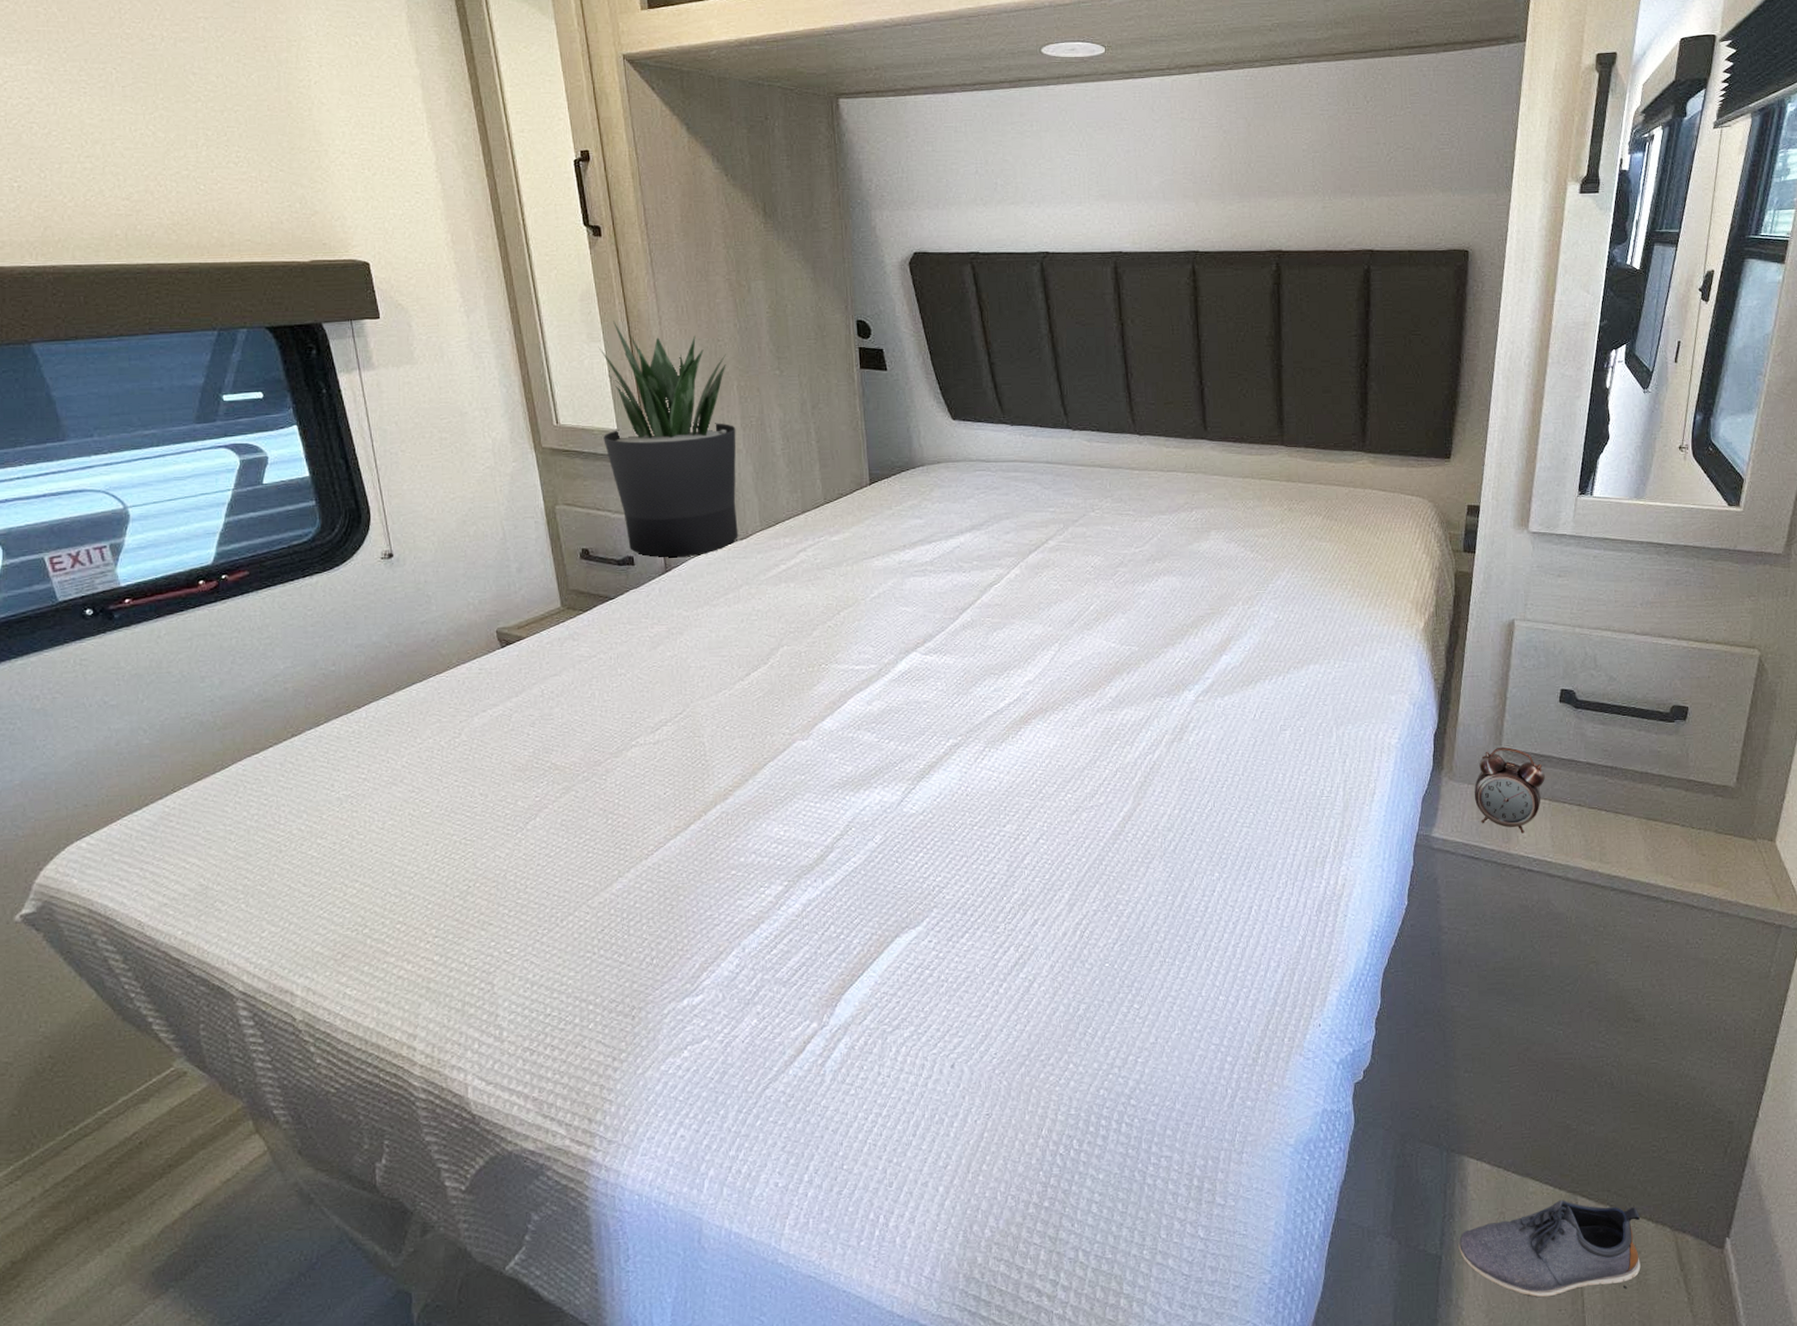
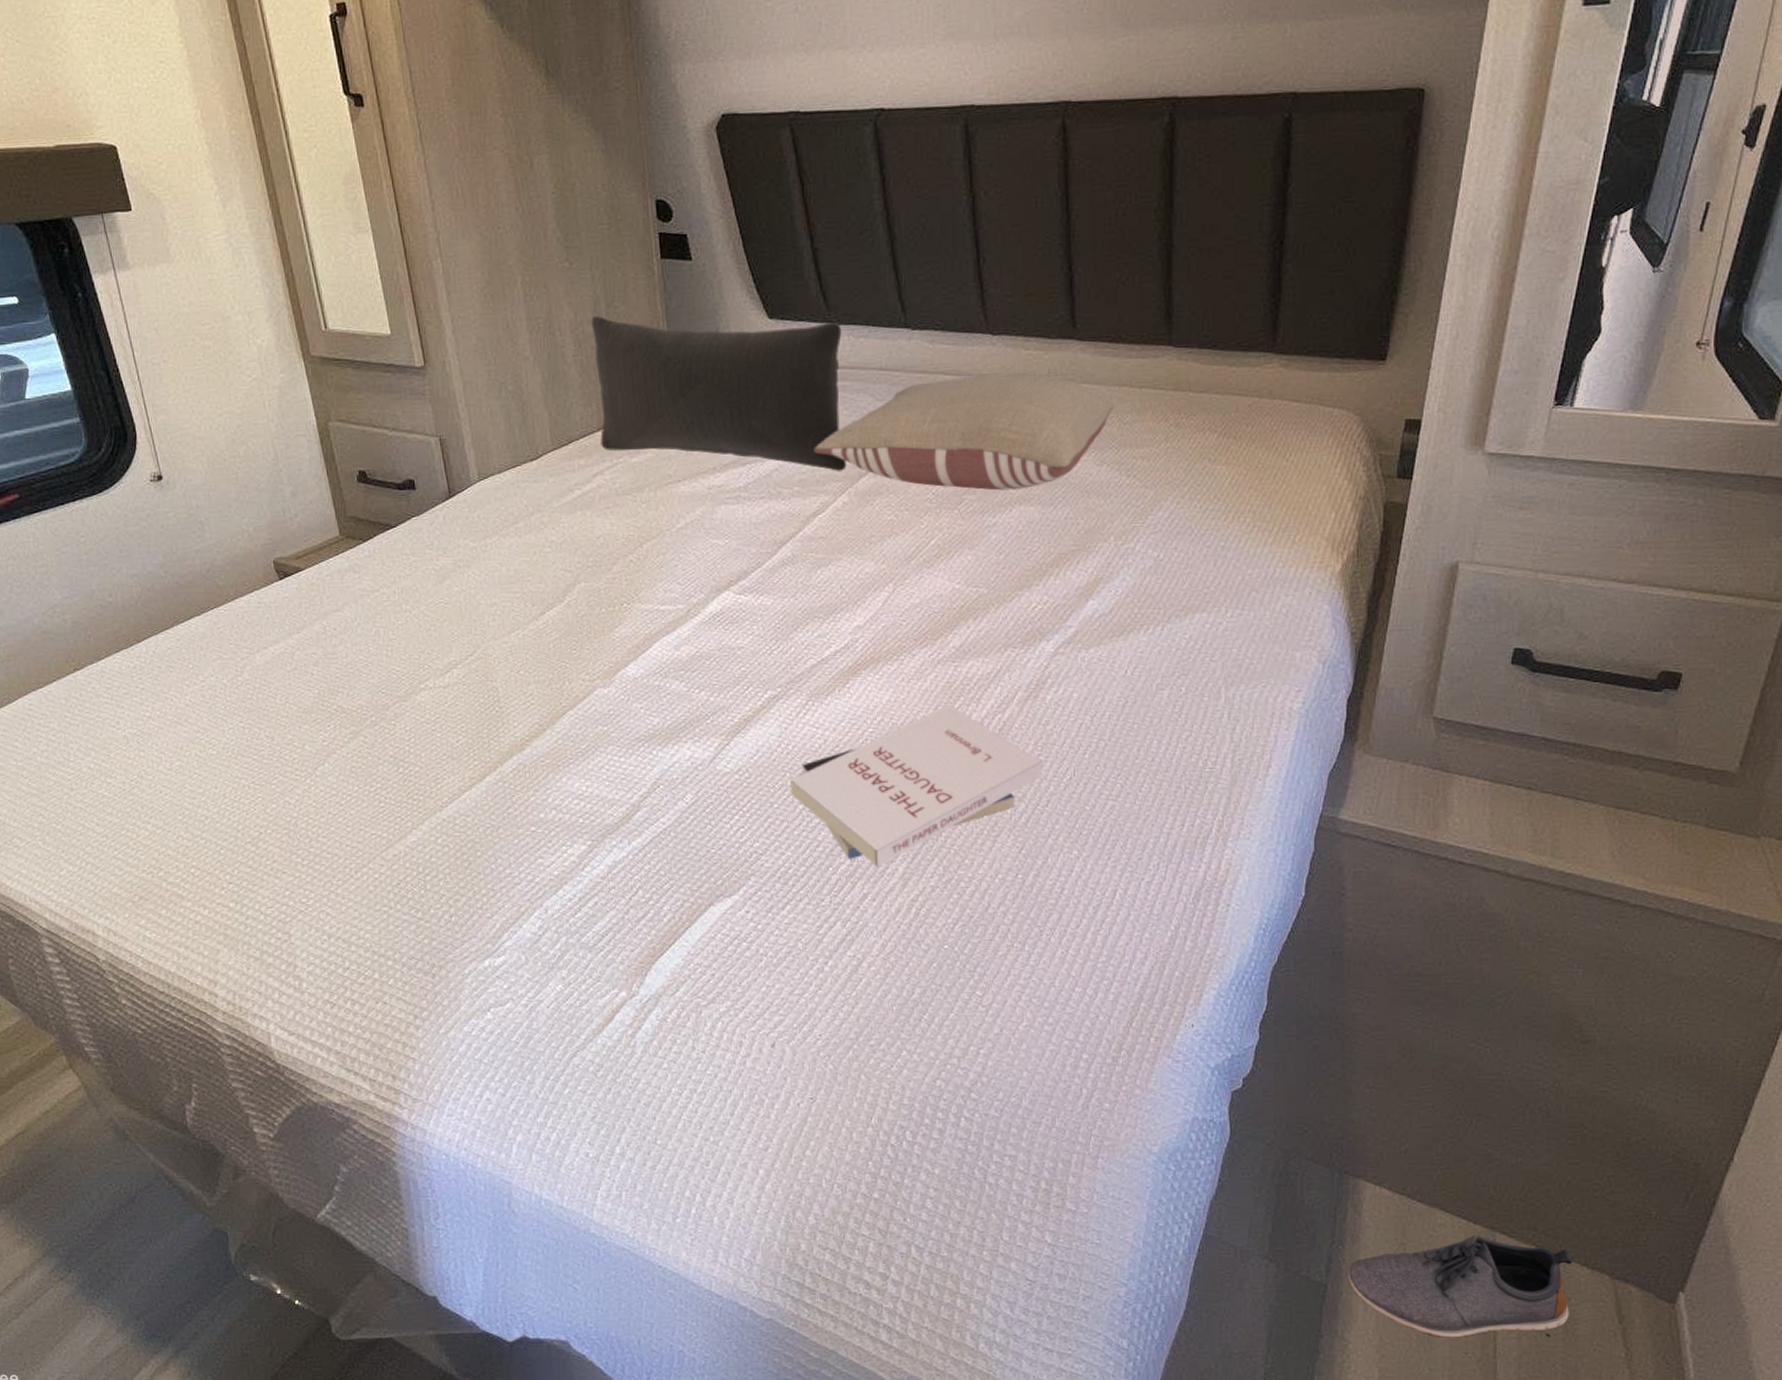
planter: present [598,320,738,558] -> none [366,207,528,482]
pillow: none [798,415,1019,548] -> present [591,315,847,471]
books: none [969,748,1187,895] -> present [790,705,1043,867]
pillow: none [990,466,1240,564] -> present [814,372,1116,491]
alarm clock: present [1474,747,1545,834] -> none [1395,717,1487,819]

